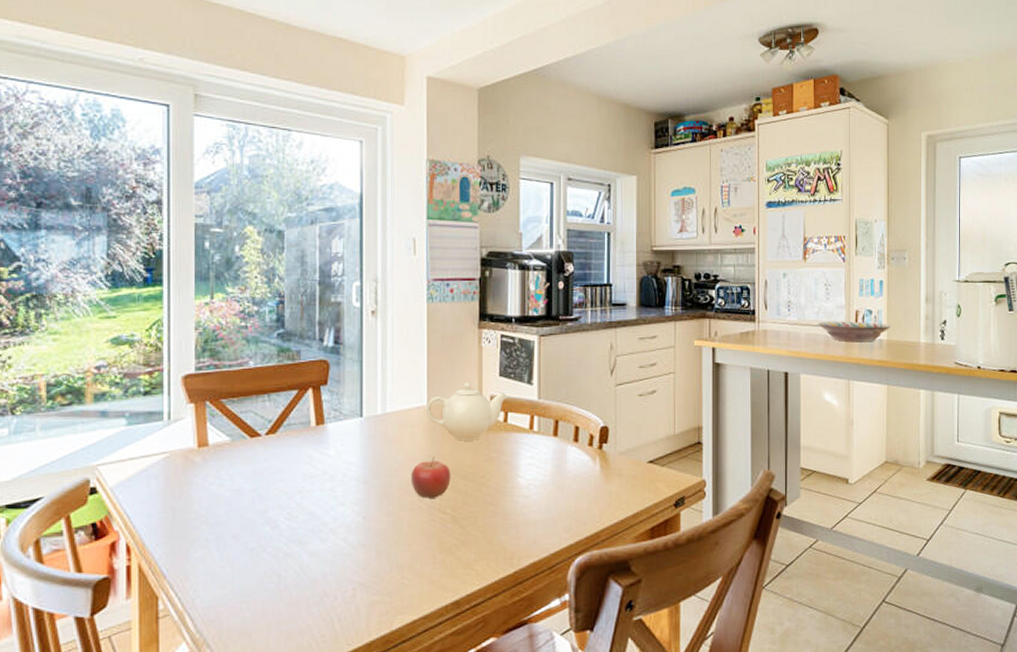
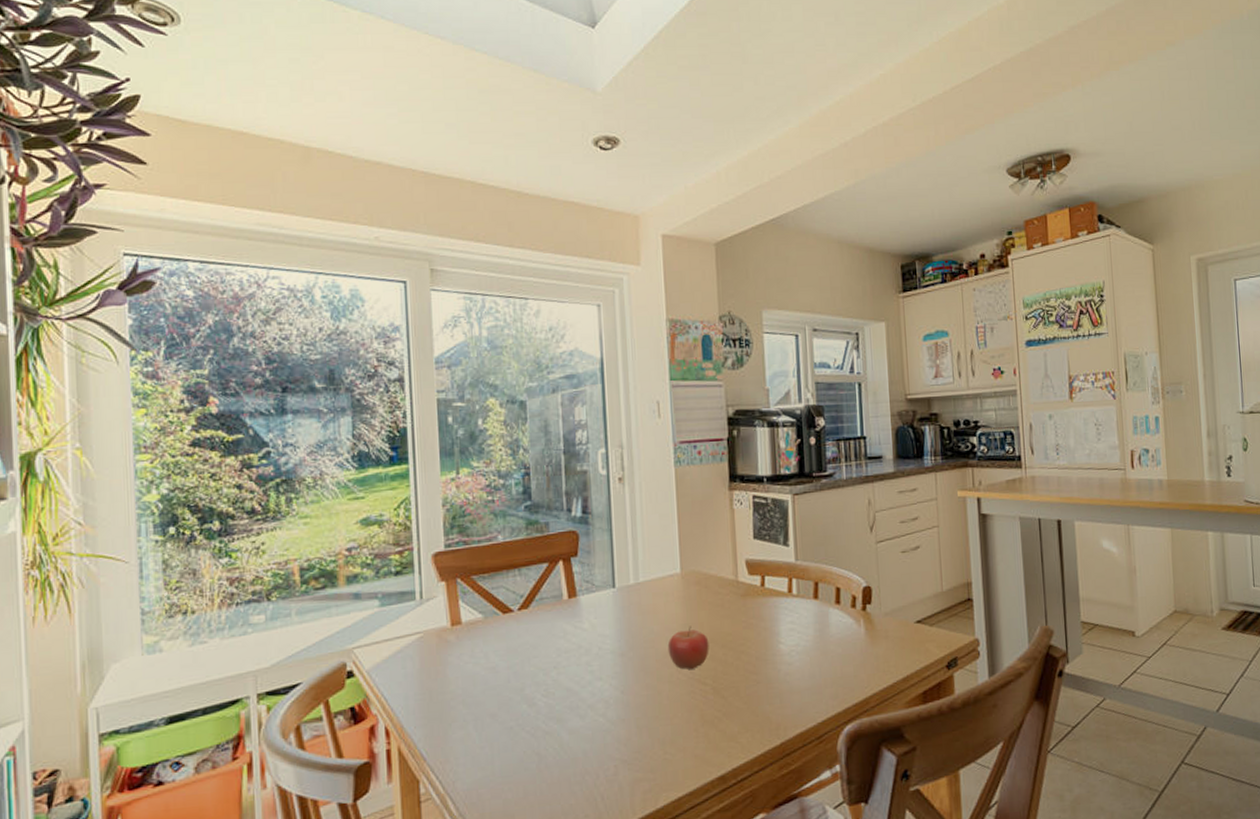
teapot: present [427,382,509,441] -> none [680,547,765,608]
decorative bowl: present [818,321,891,343] -> none [1090,462,1171,485]

